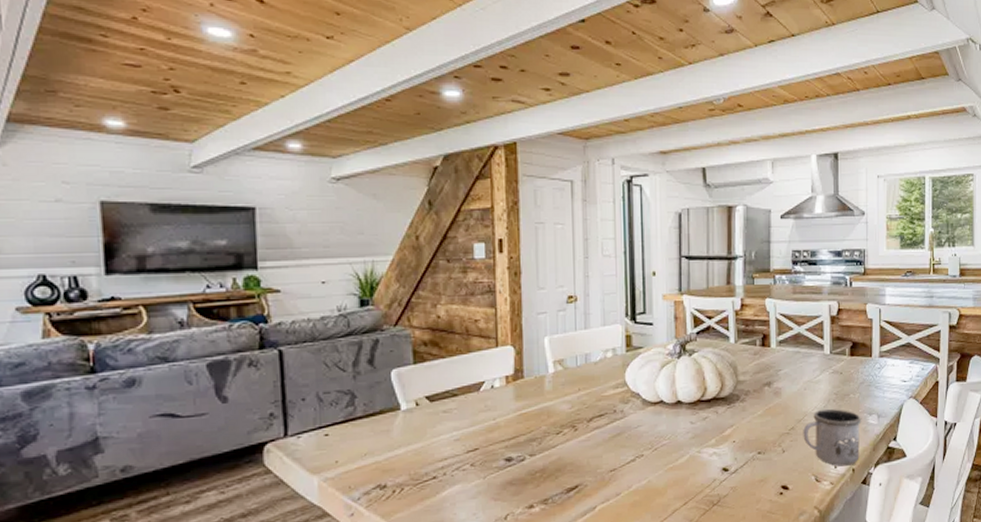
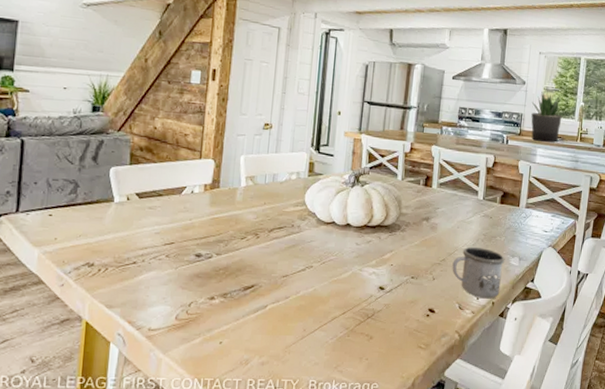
planter: none [874,222,910,279] -> present [531,92,562,142]

